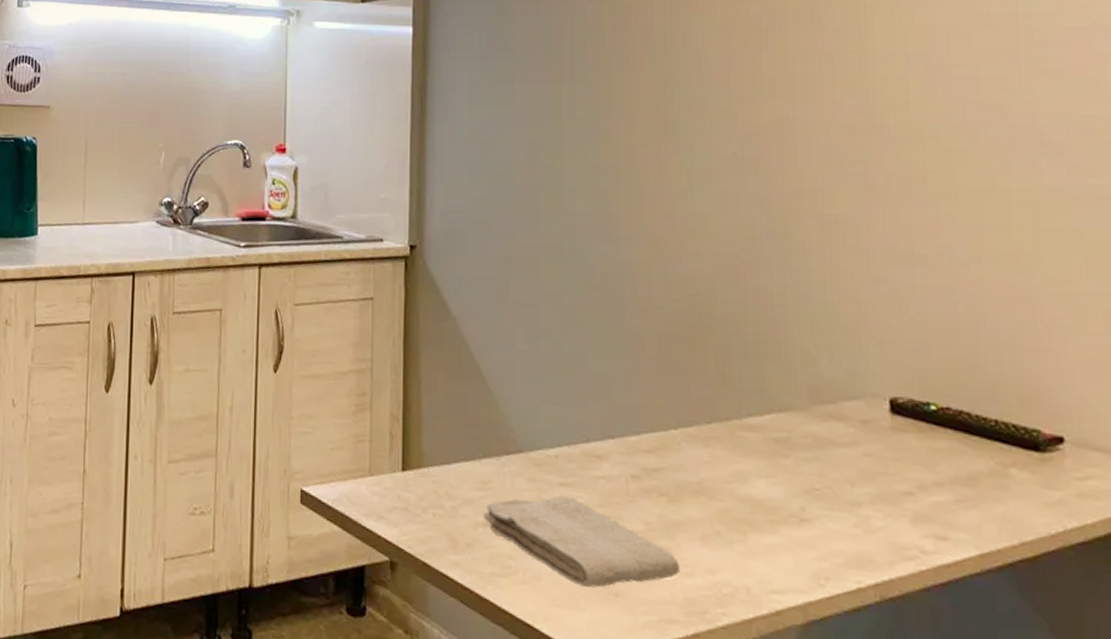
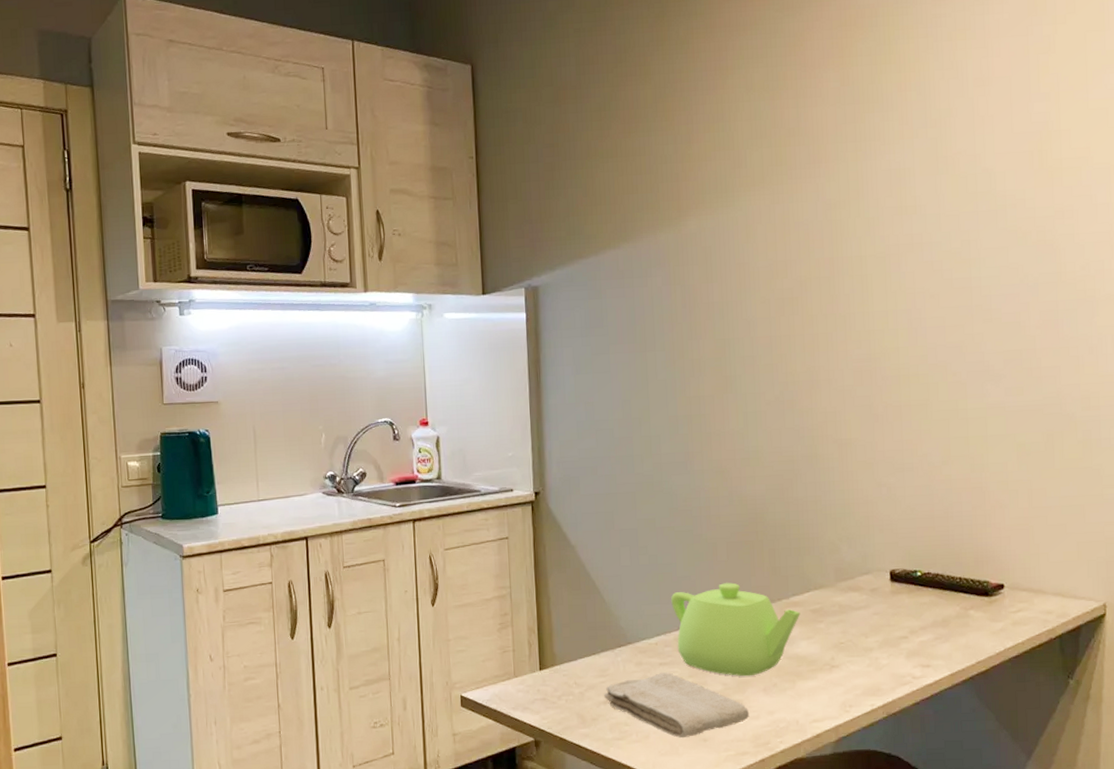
teapot: none [579,388,758,518] -> present [671,582,800,677]

